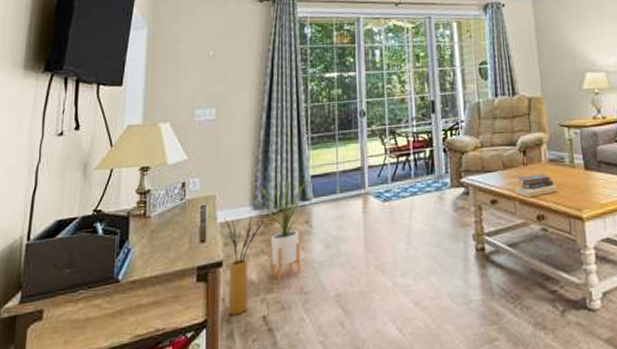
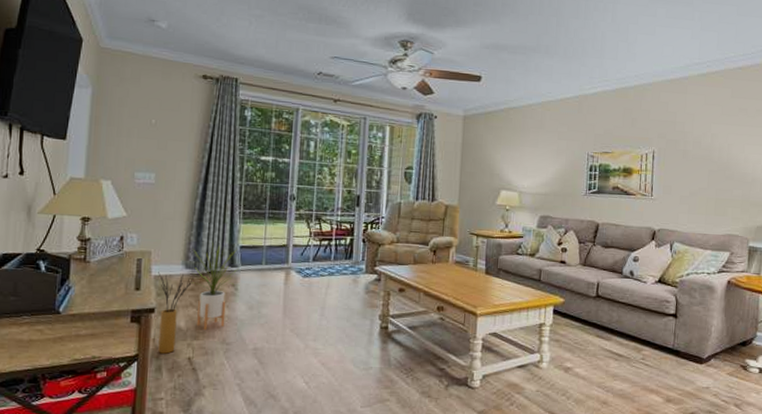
books: present [514,174,558,198] -> none [421,272,459,291]

